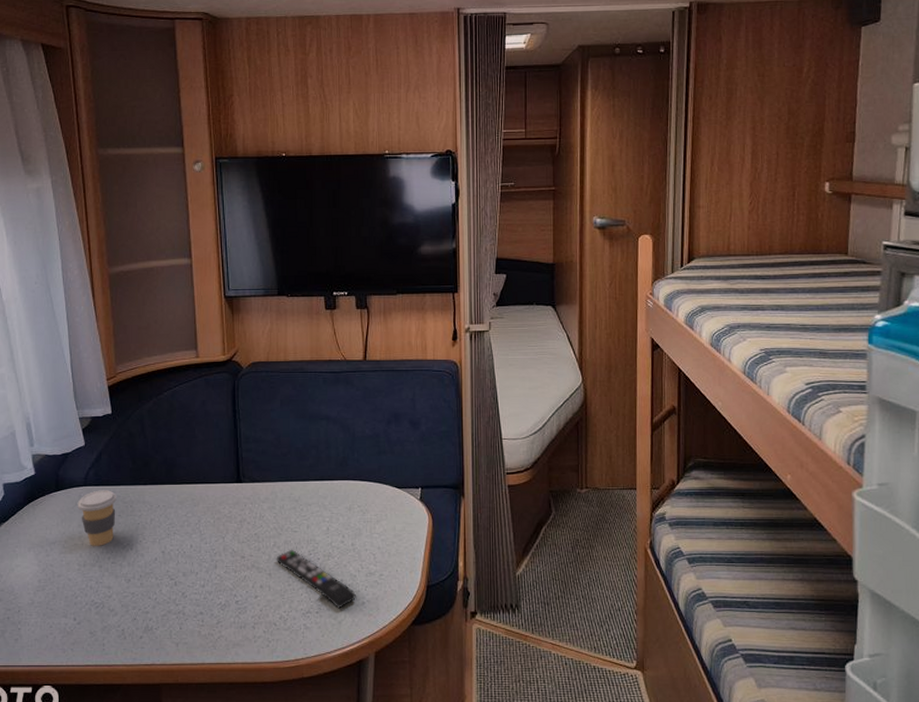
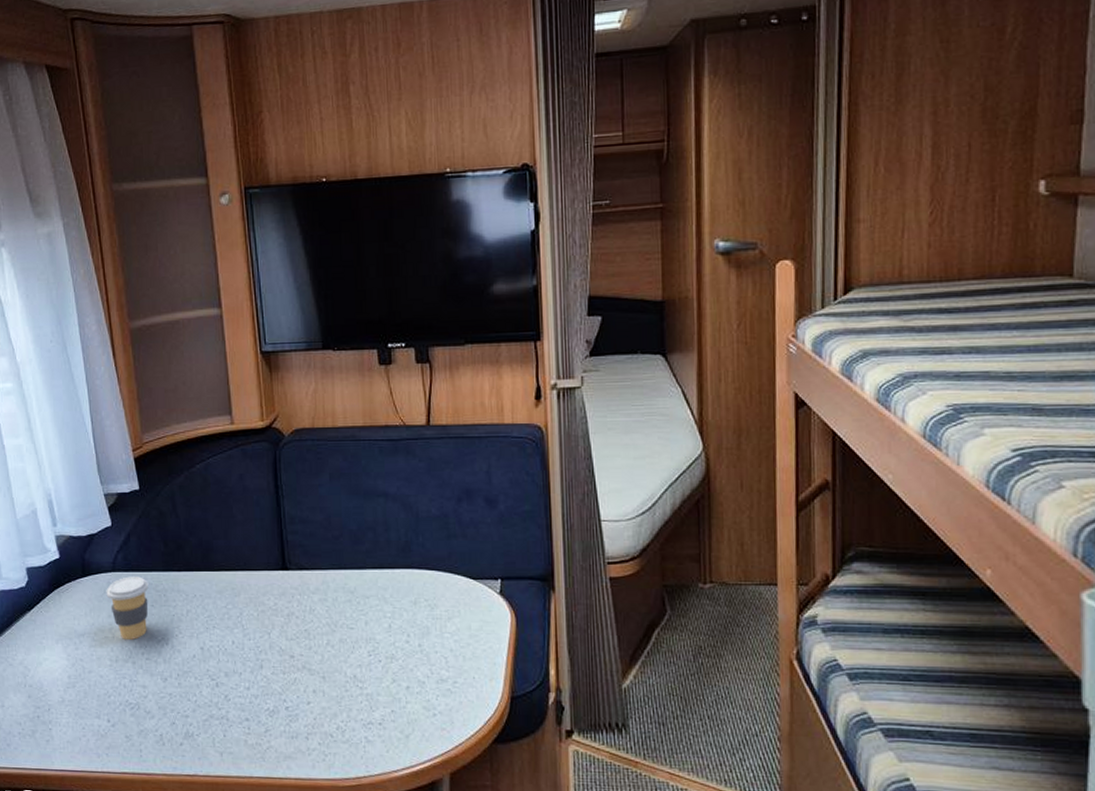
remote control: present [276,549,356,609] -> none [330,649,426,721]

